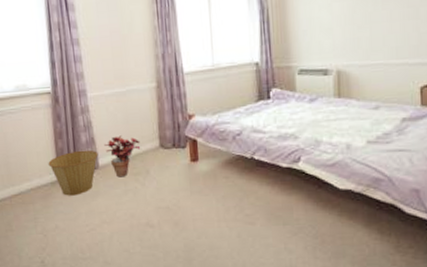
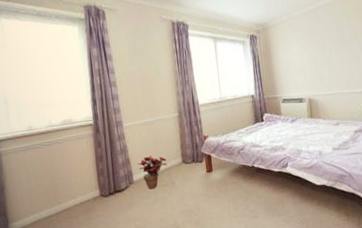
basket: present [48,150,99,196] -> none [90,169,133,209]

